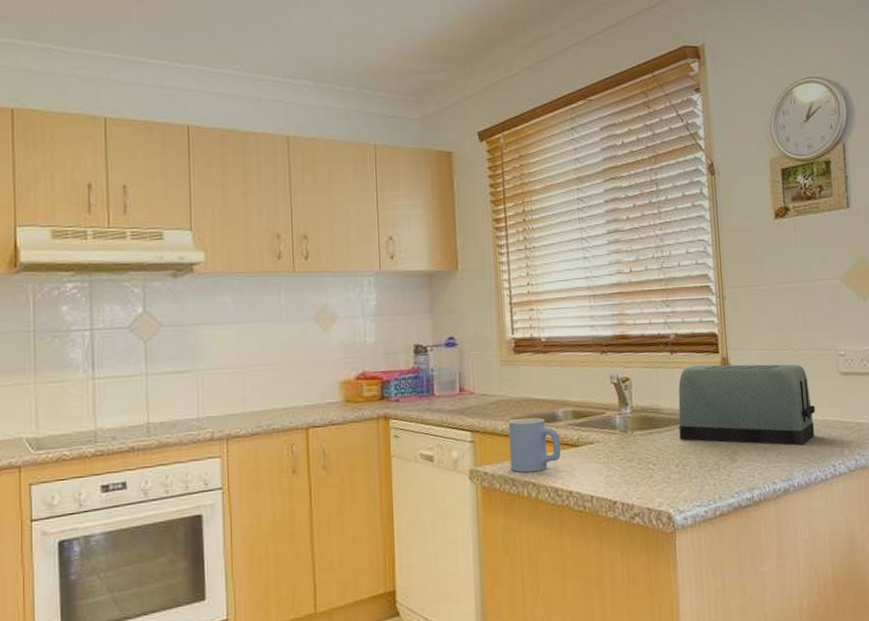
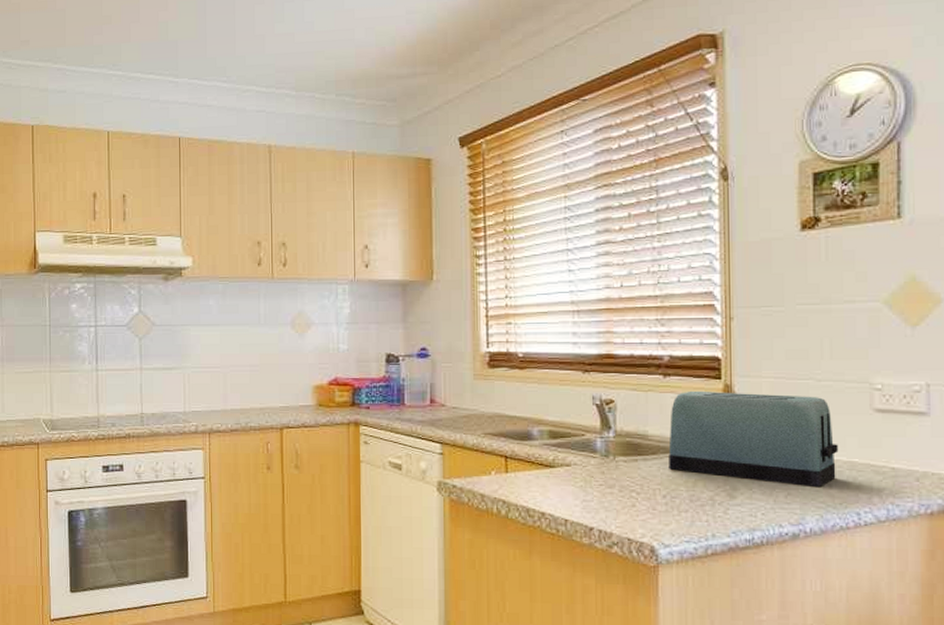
mug: present [508,417,561,473] -> none [479,433,535,490]

